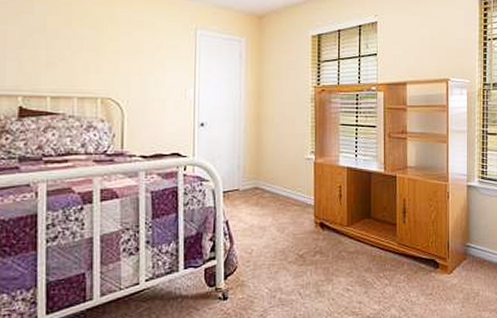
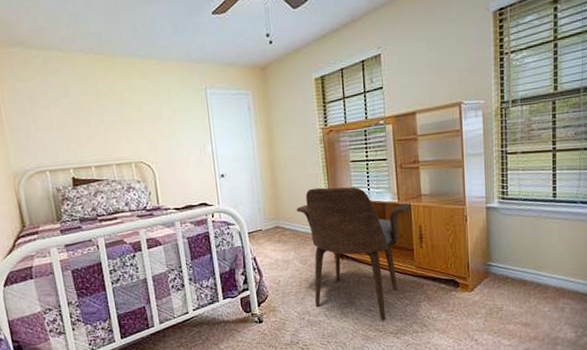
armchair: none [279,149,397,302] -> present [296,186,411,320]

